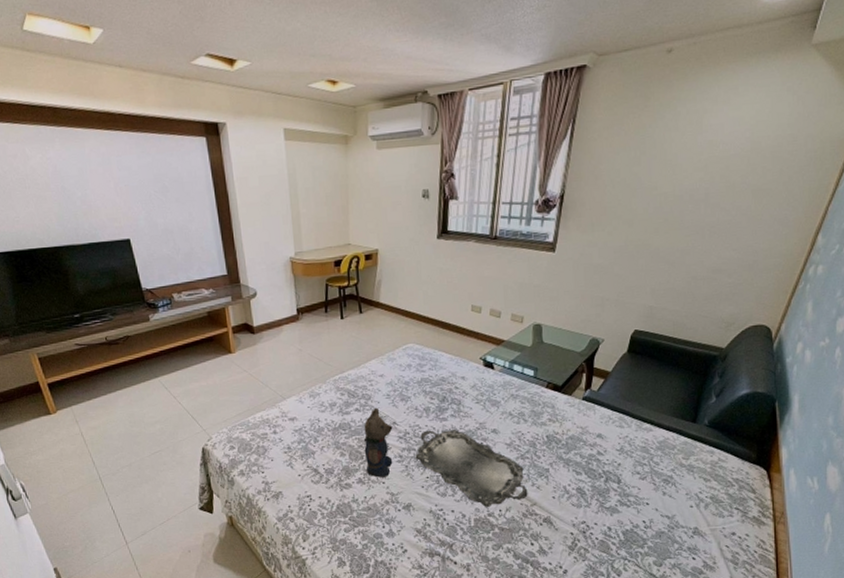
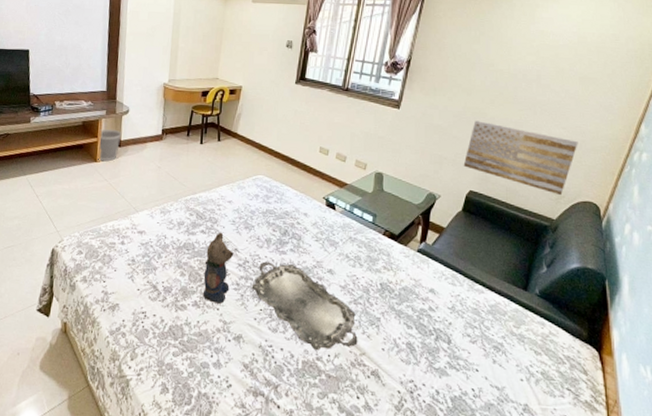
wastebasket: none [229,315,254,352] -> present [98,129,122,162]
wall art: none [627,253,750,323] -> present [463,120,578,196]

